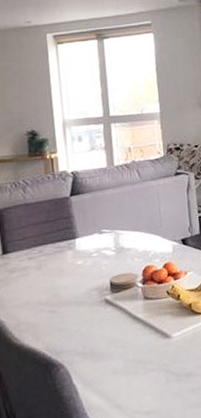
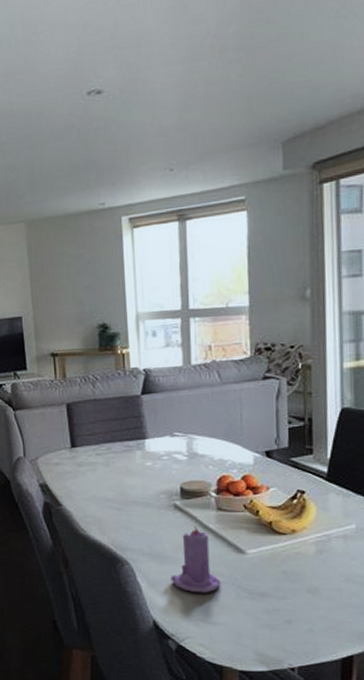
candle: none [105,318,152,385] -> present [170,526,221,593]

